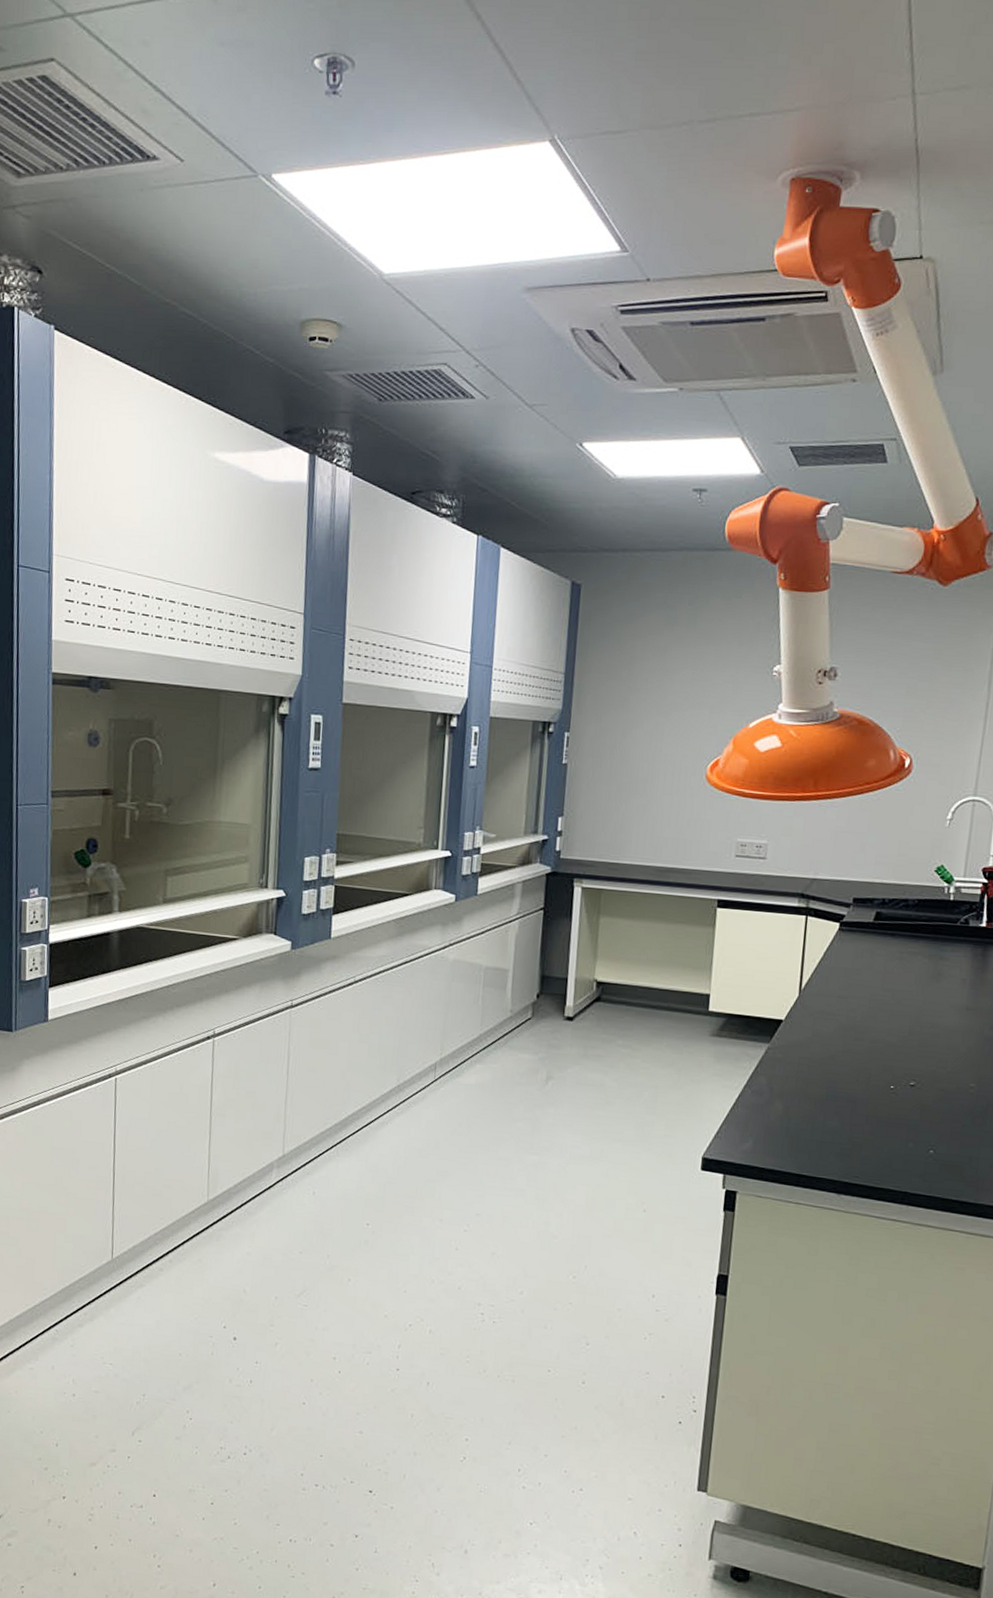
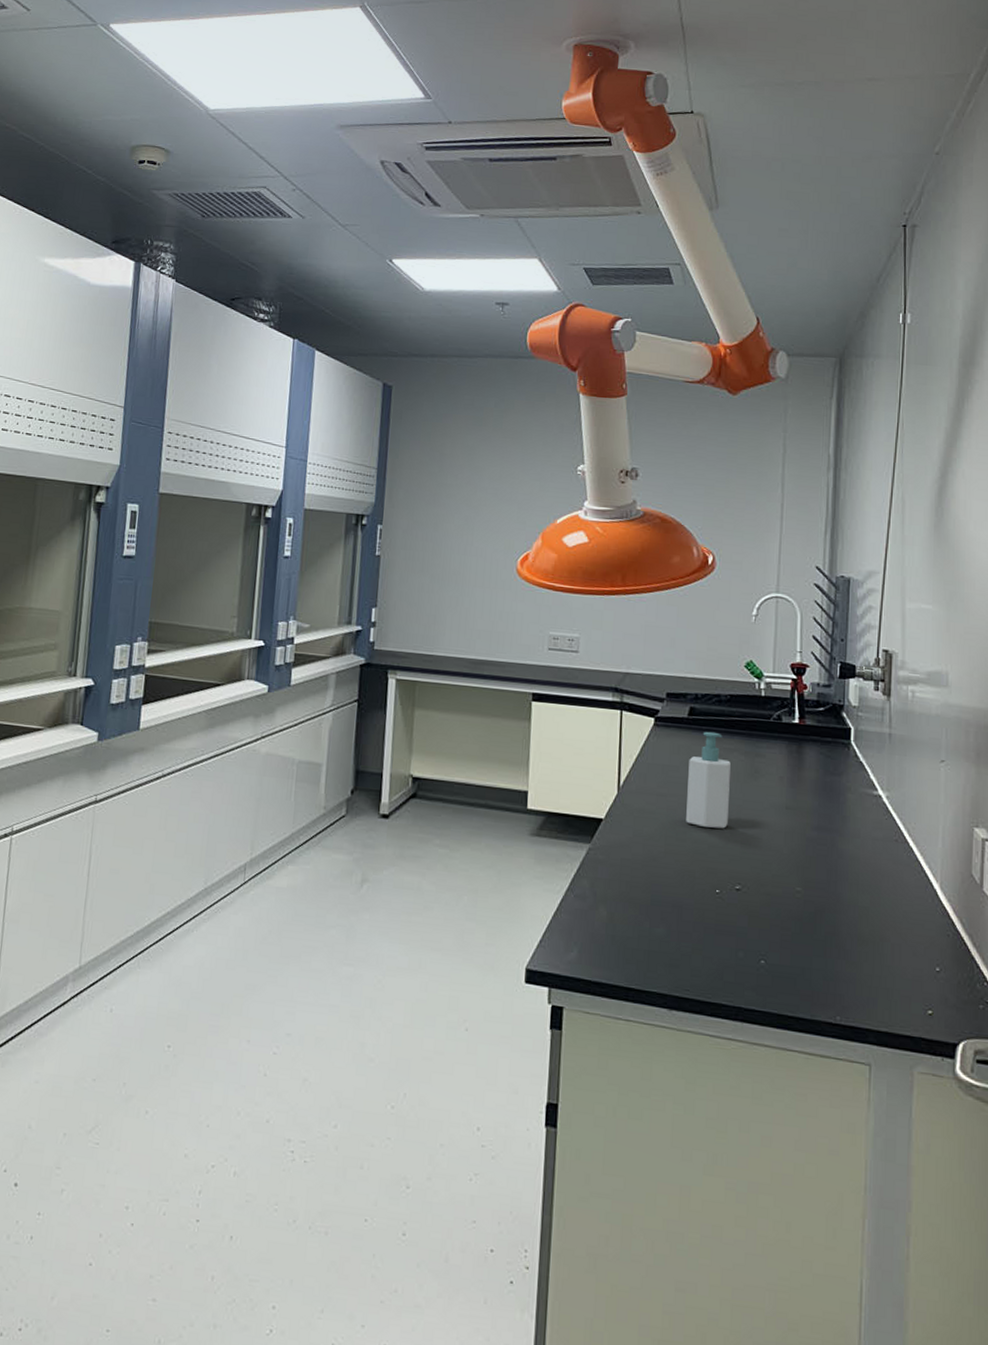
soap bottle: none [865,935,914,1029] -> present [686,731,731,829]

